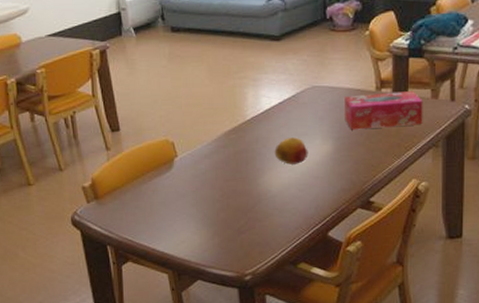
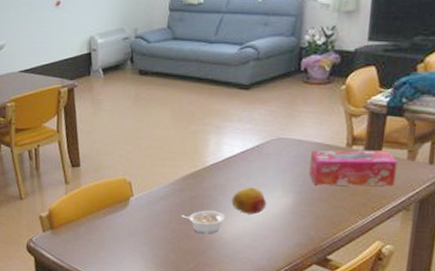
legume: none [227,164,271,189] -> present [181,210,226,234]

